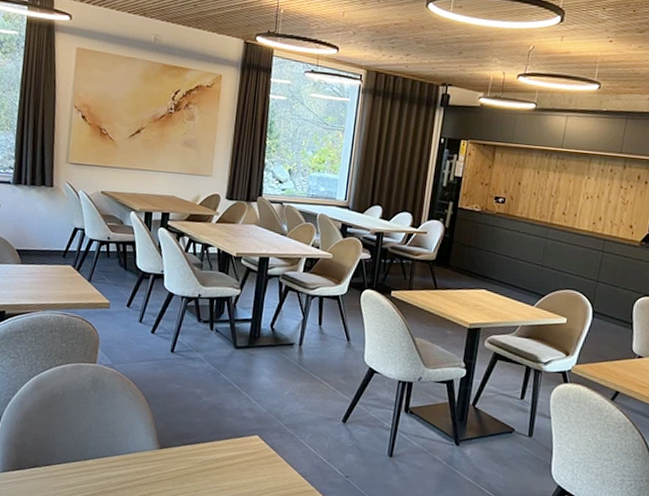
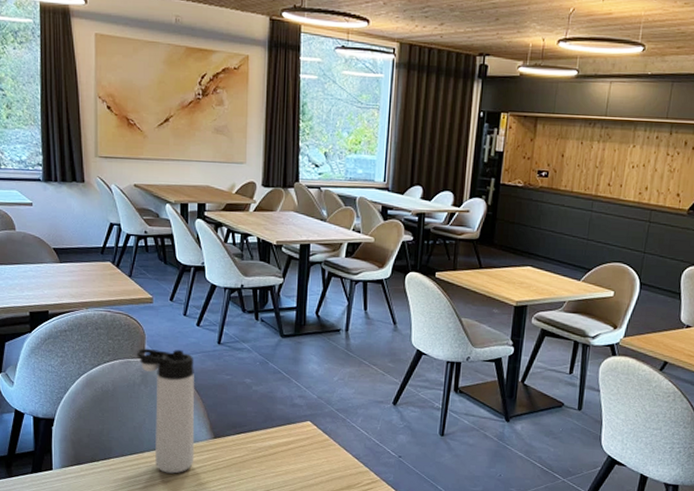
thermos bottle: none [89,353,146,484] -> present [137,348,195,474]

